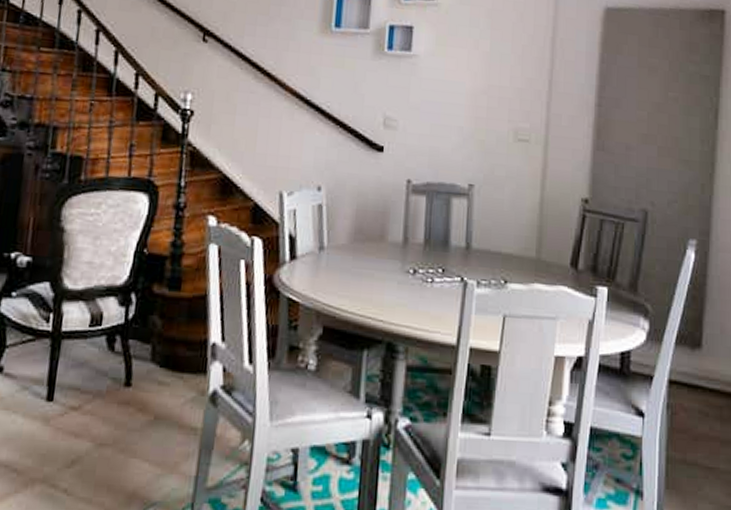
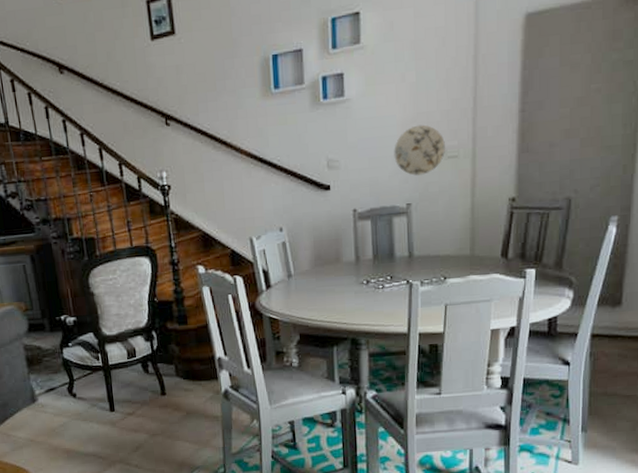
decorative plate: none [459,98,516,155] -> present [394,124,445,176]

